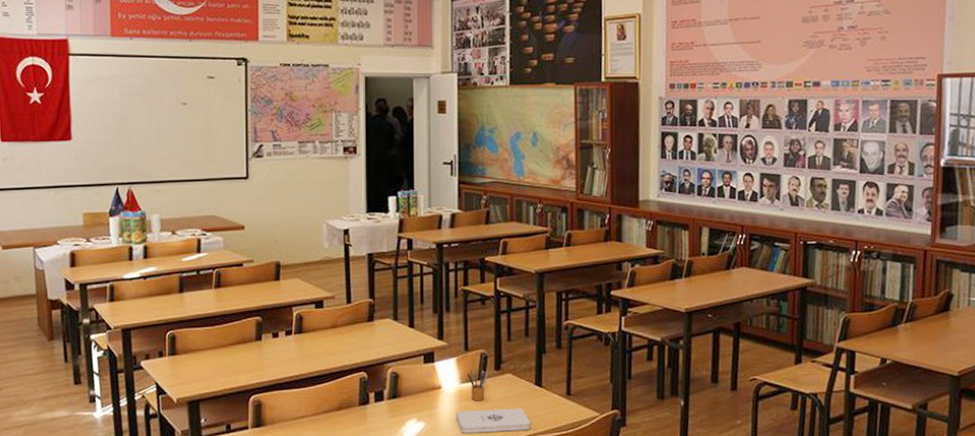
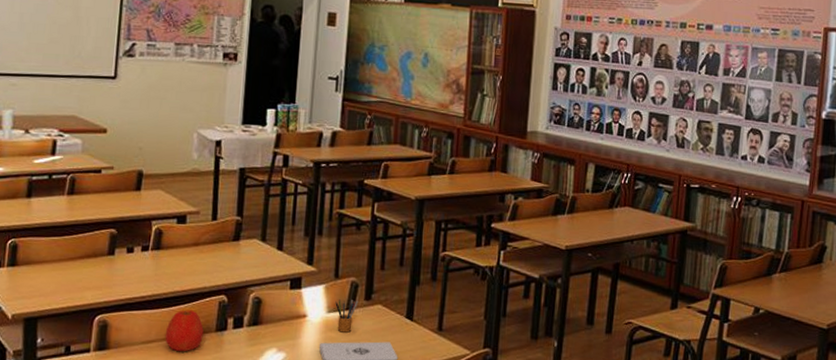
apple: none [314,387,348,426] -> present [165,310,204,352]

